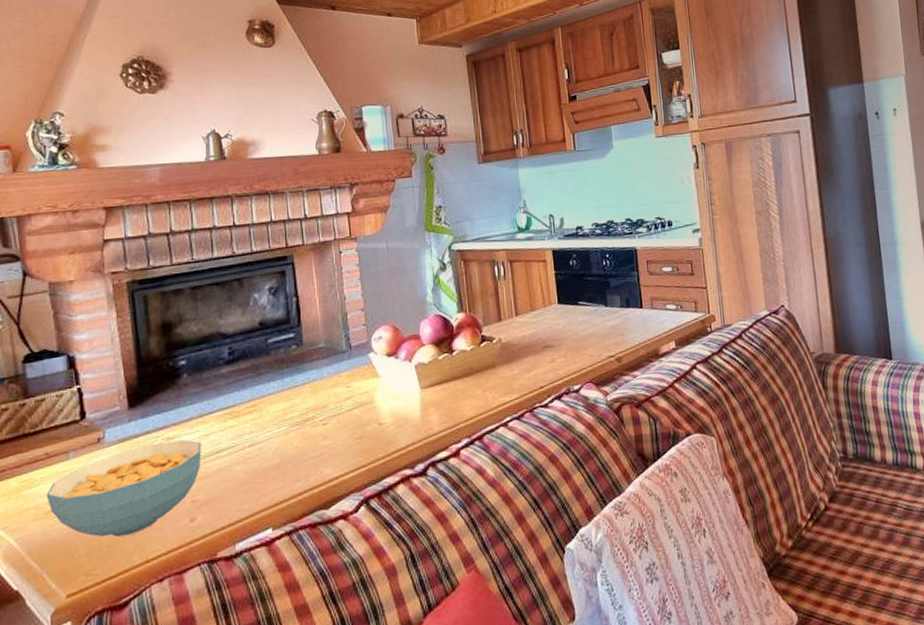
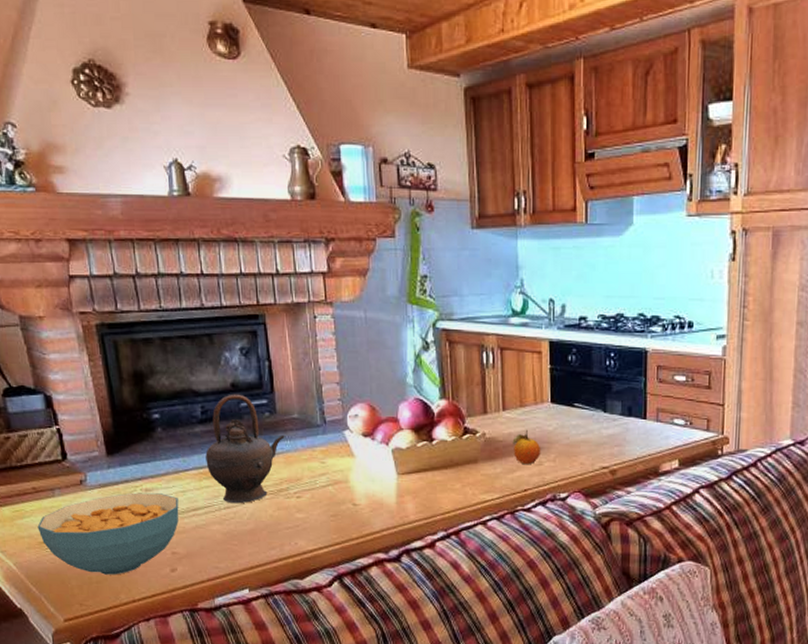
teapot: none [231,331,311,441] -> present [205,393,285,504]
fruit: none [526,330,553,364] -> present [512,429,541,465]

